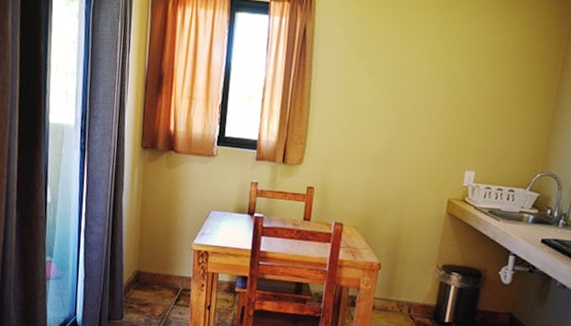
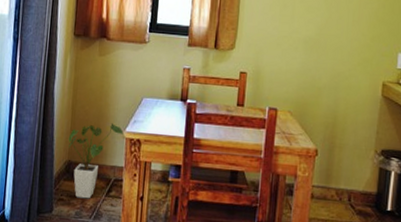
house plant: none [137,235,192,307] -> present [68,123,124,199]

